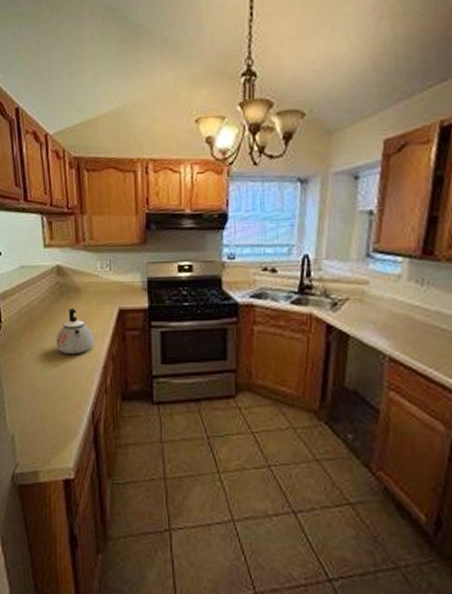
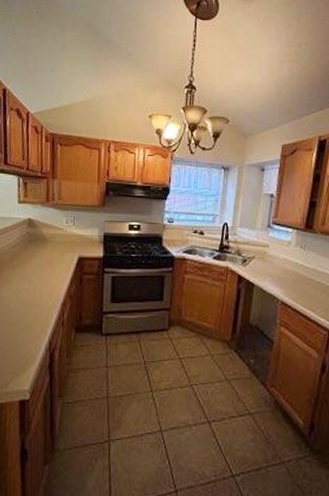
kettle: present [56,308,94,354] -> none [22,254,56,292]

